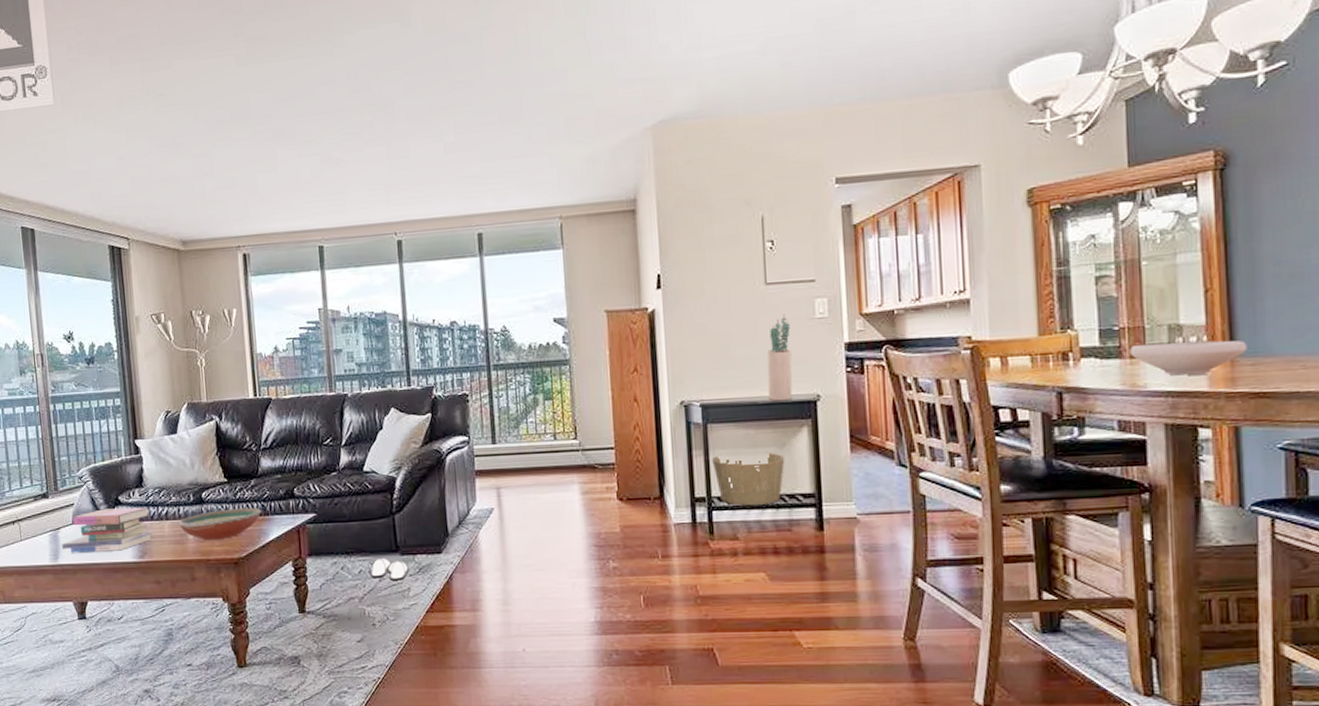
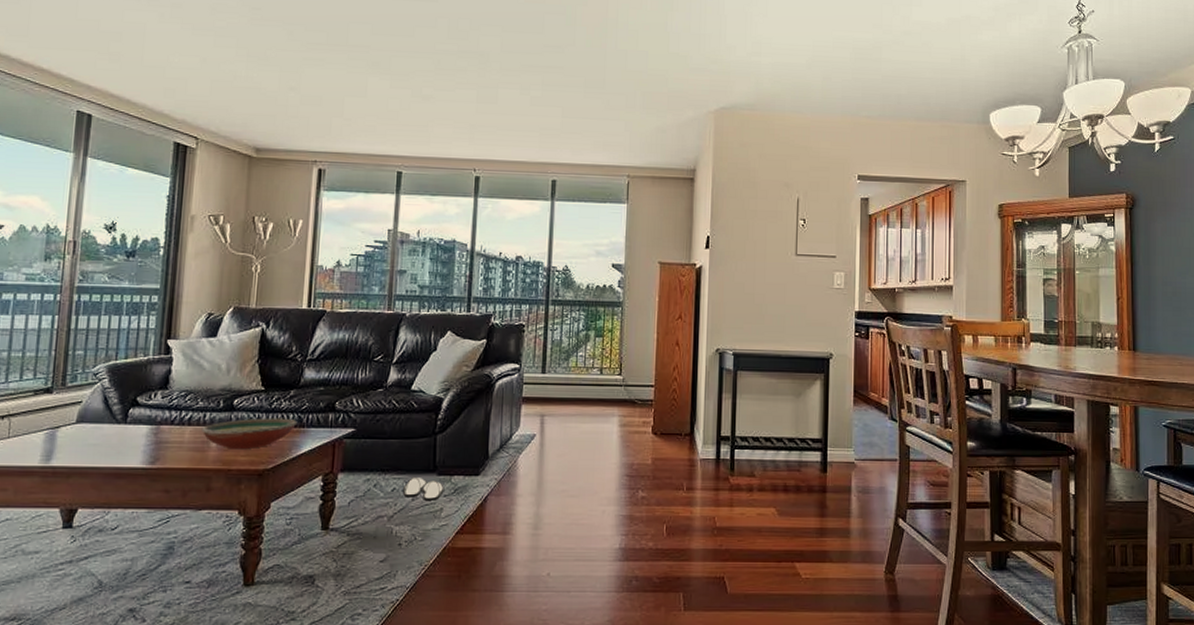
books: present [62,507,151,553] -> none [58,409,170,455]
basket: present [712,453,785,506] -> none [739,400,800,446]
vase: present [766,314,793,403] -> none [791,282,813,358]
bowl: present [1130,340,1247,376] -> none [1065,335,1144,363]

